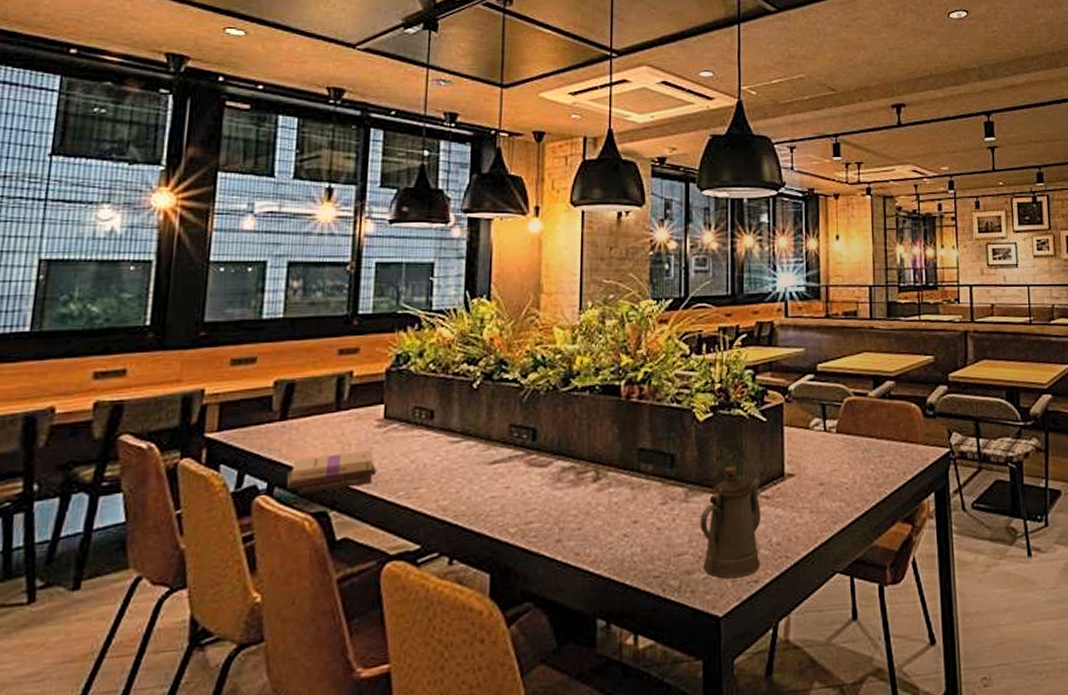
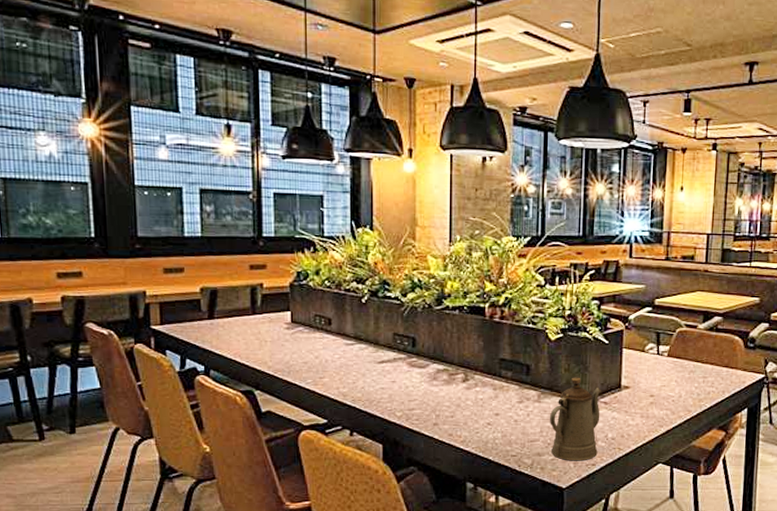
books: present [286,451,376,495] -> none [218,347,288,377]

